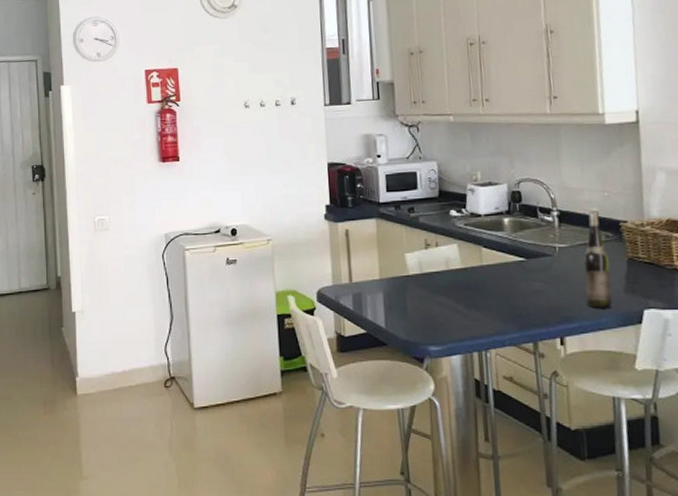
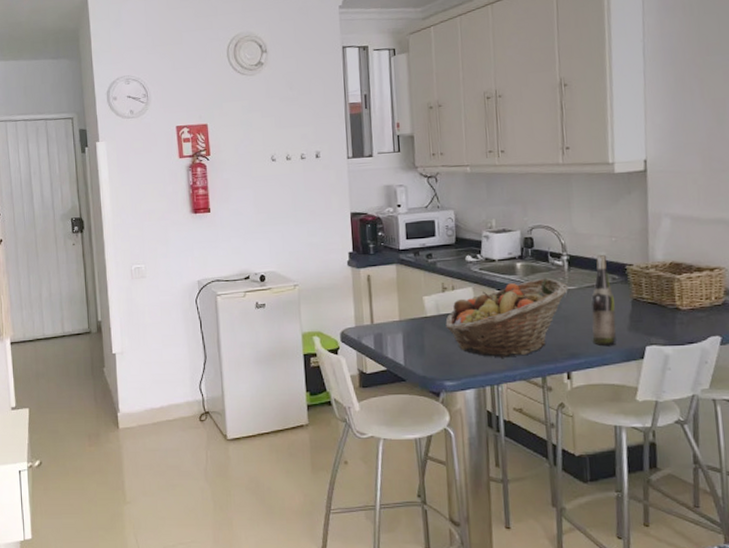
fruit basket: none [429,234,561,321] -> present [445,278,570,358]

